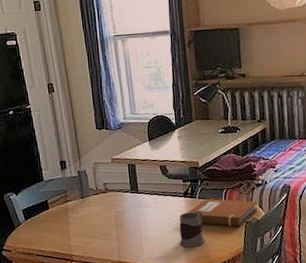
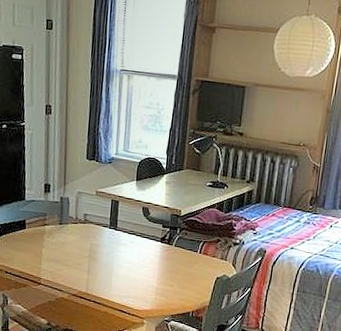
mug: present [179,210,205,248] -> none [148,257,176,293]
notebook: present [188,198,259,227] -> none [162,247,231,281]

